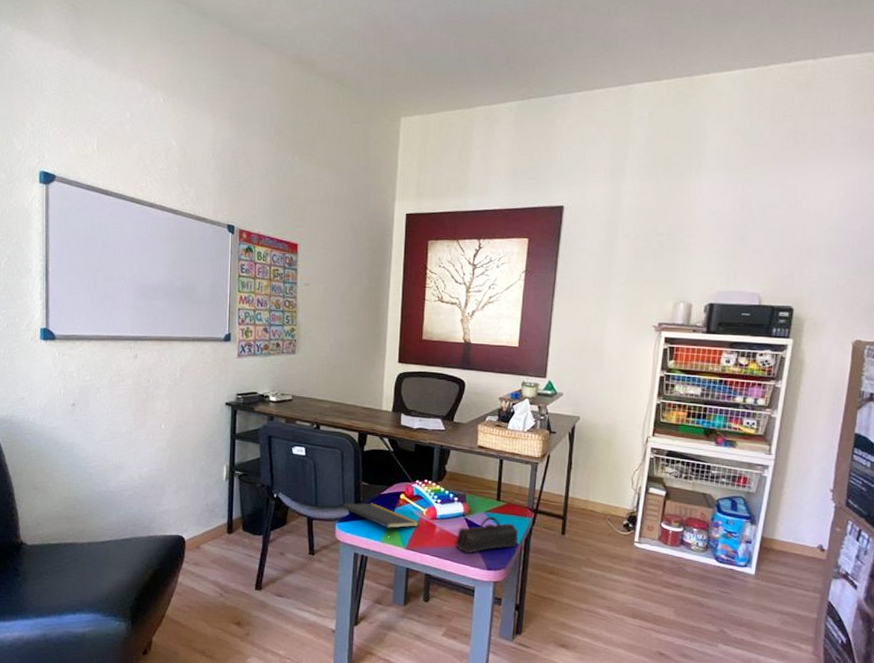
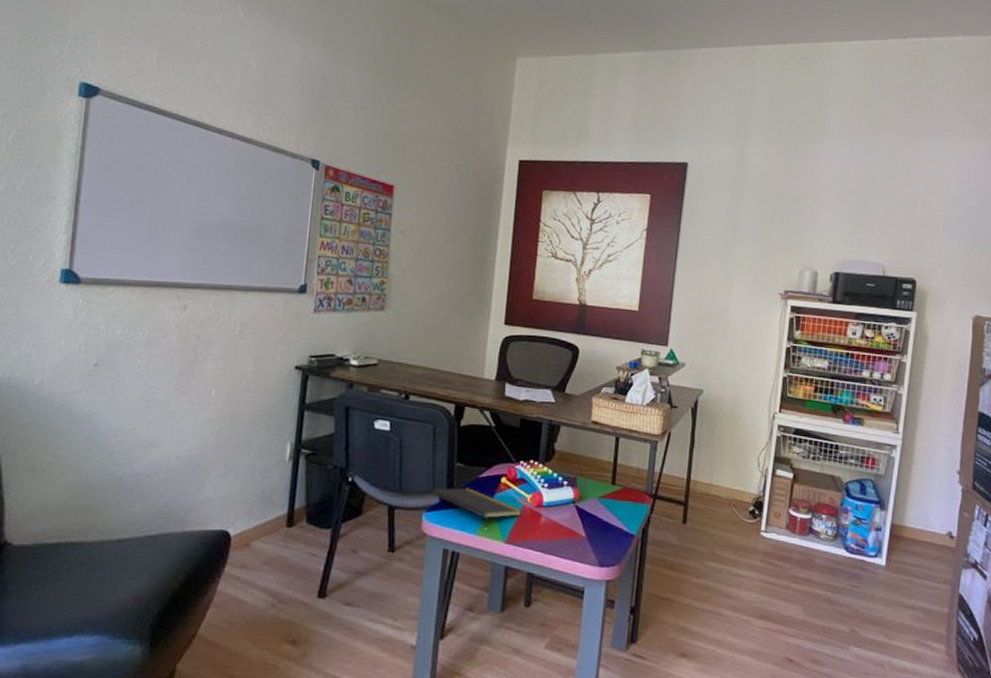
pencil case: present [455,515,518,553] -> none [563,502,635,547]

